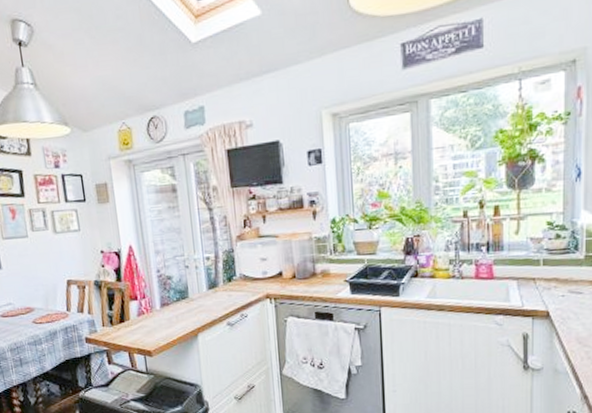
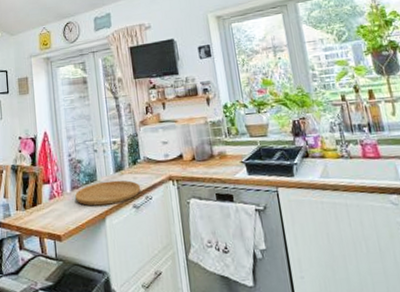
cutting board: none [165,297,236,323] -> present [75,180,141,206]

